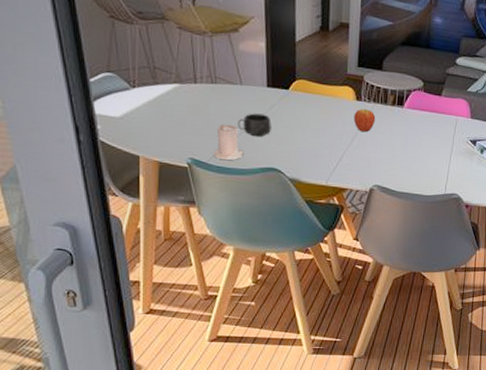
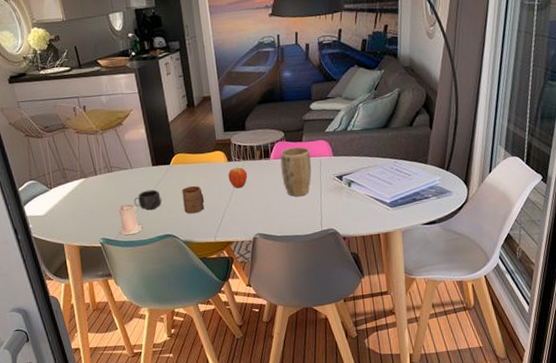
cup: none [296,118,322,151] -> present [182,185,205,214]
plant pot: none [413,99,448,154] -> present [280,146,312,197]

